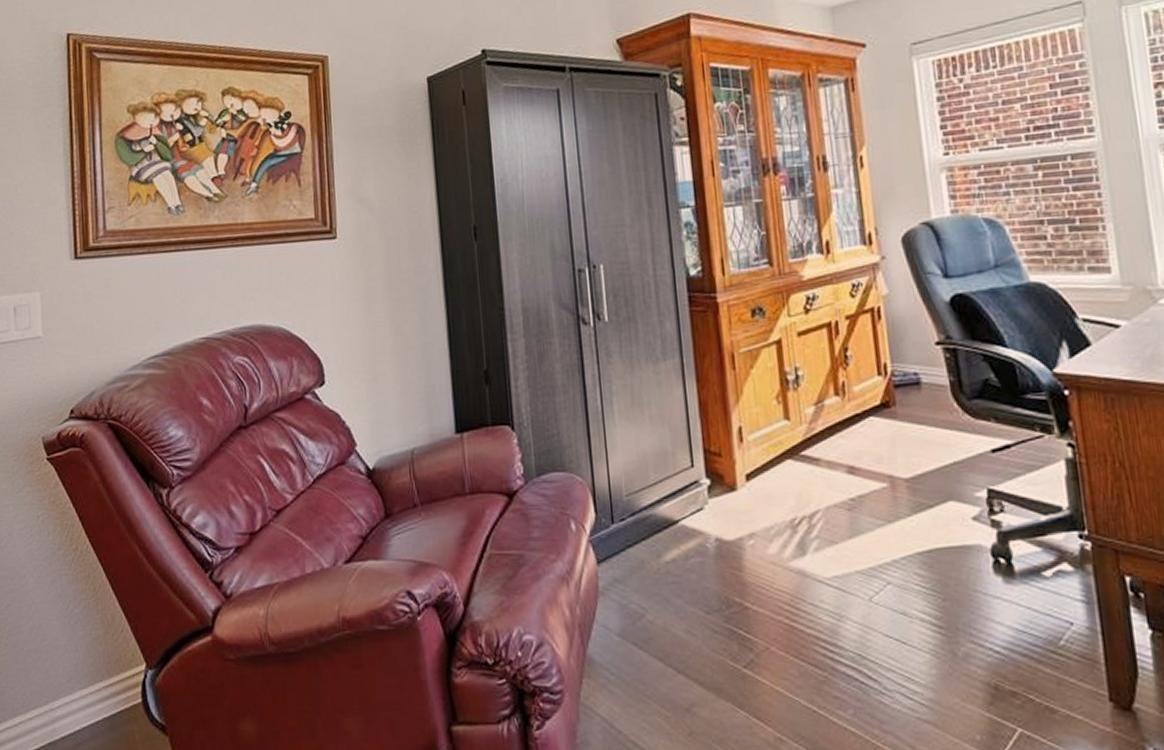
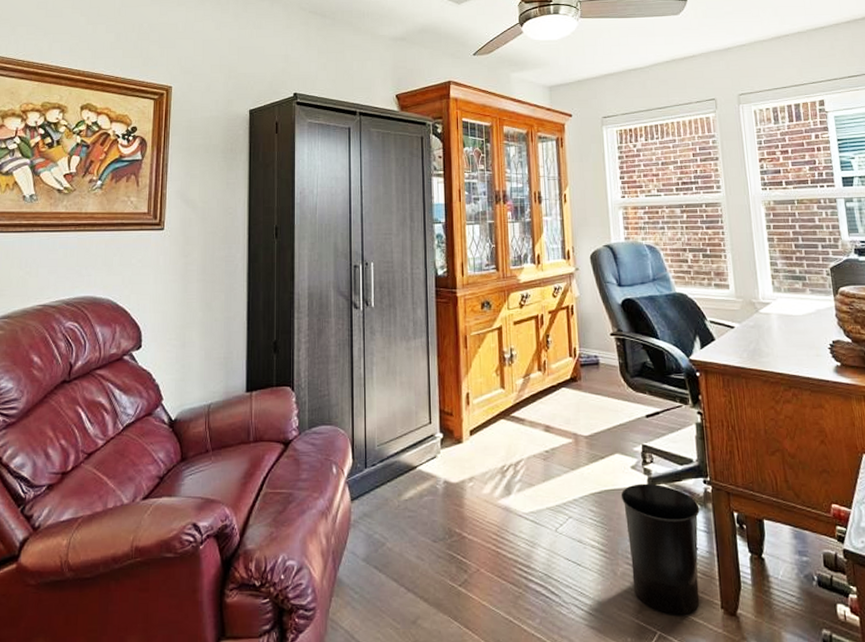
waste bin: none [958,539,1078,708] -> present [620,483,700,615]

